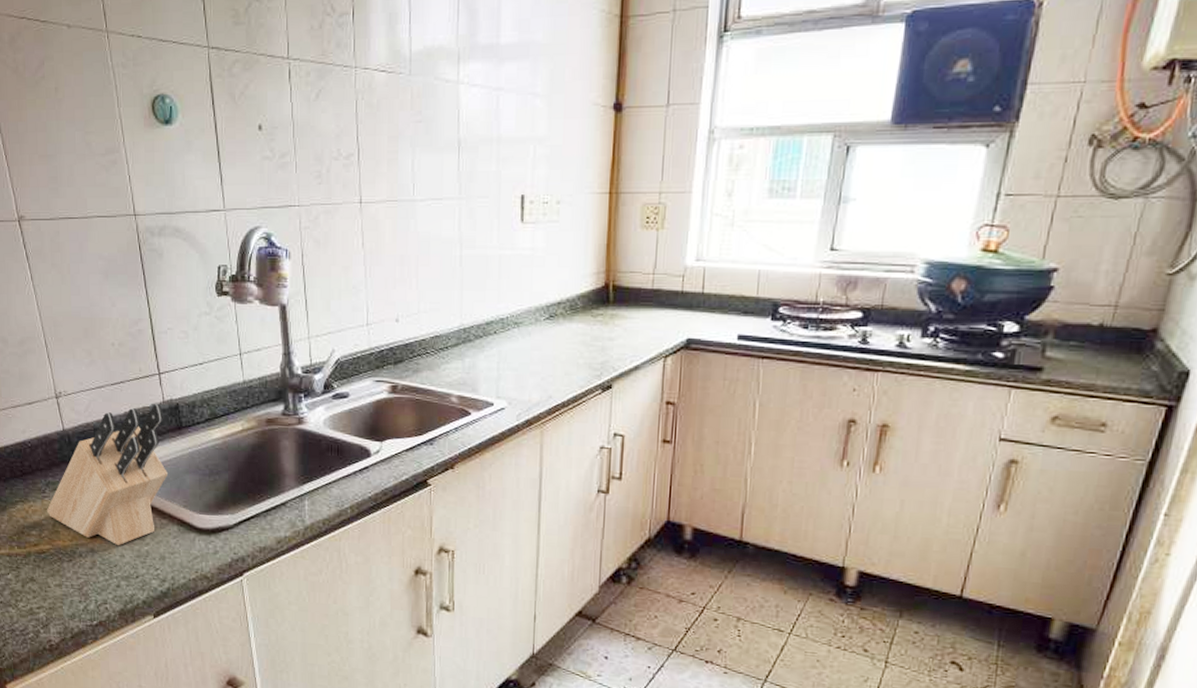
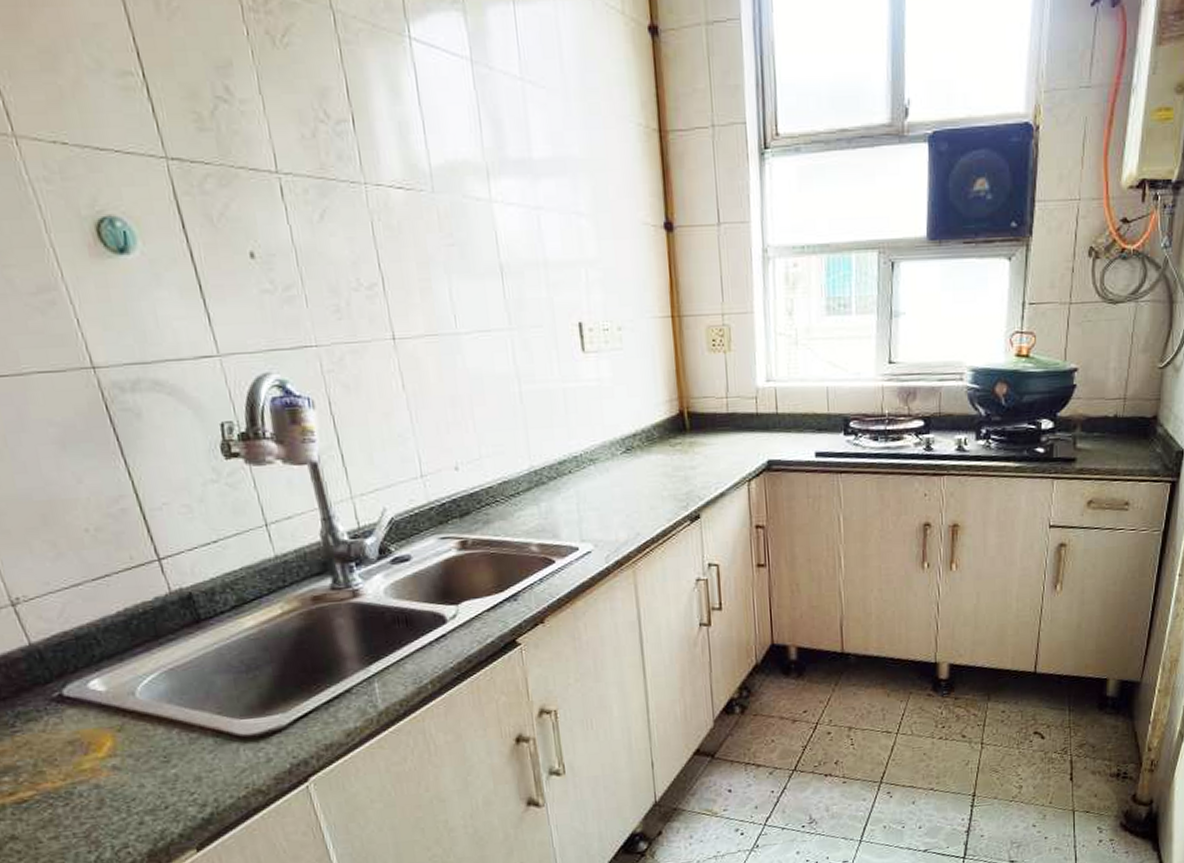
knife block: present [46,404,169,546] -> none [20,596,191,775]

